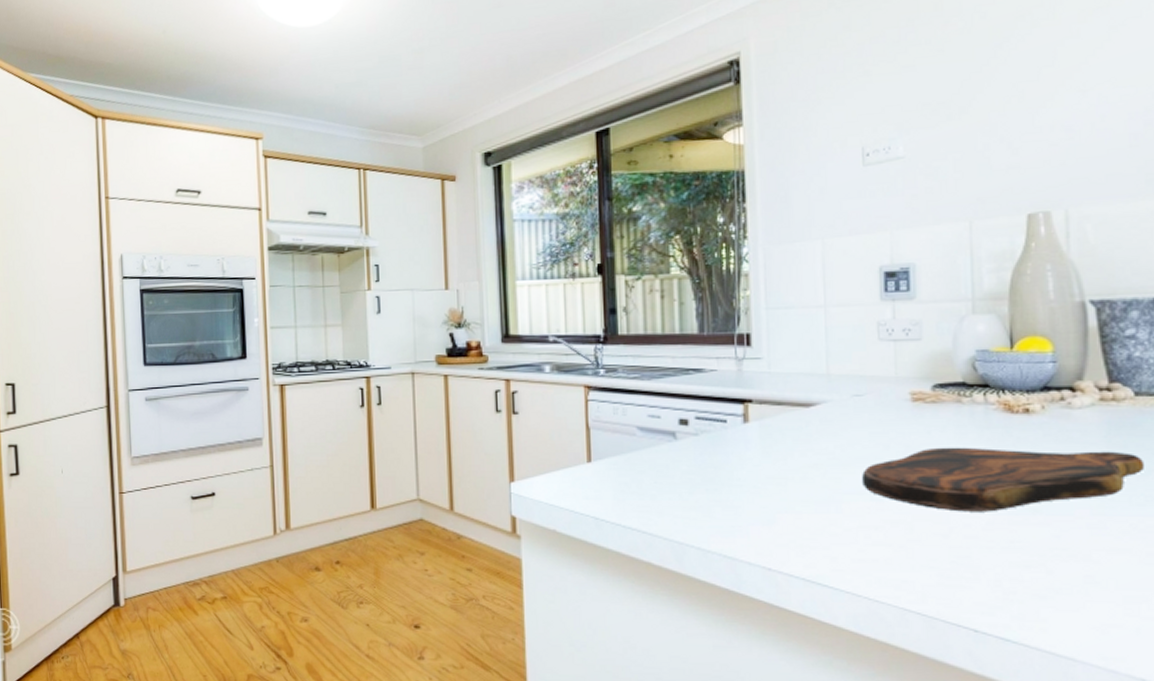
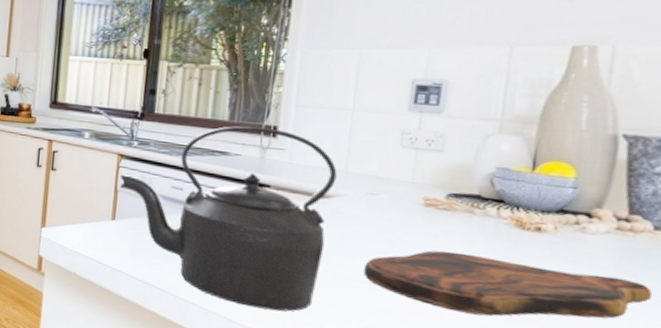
kettle: none [590,336,819,540] -> present [120,126,338,312]

